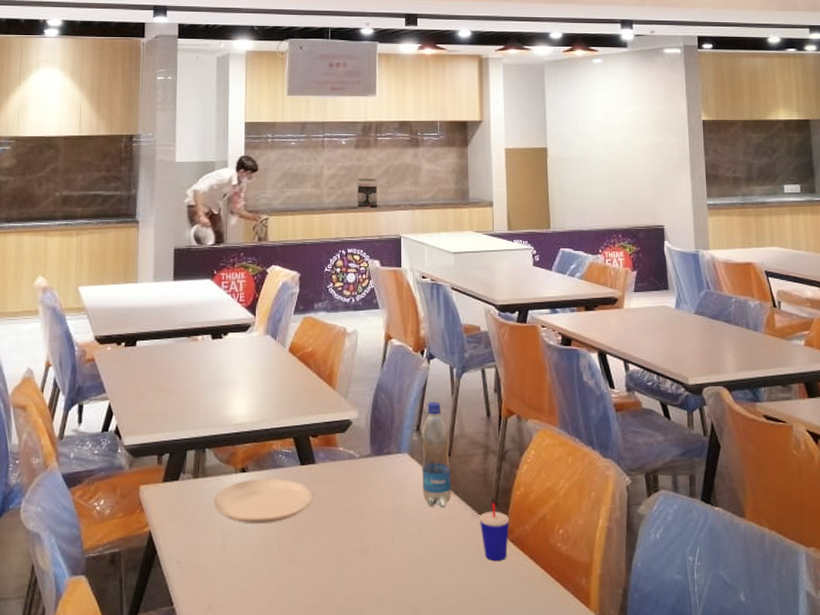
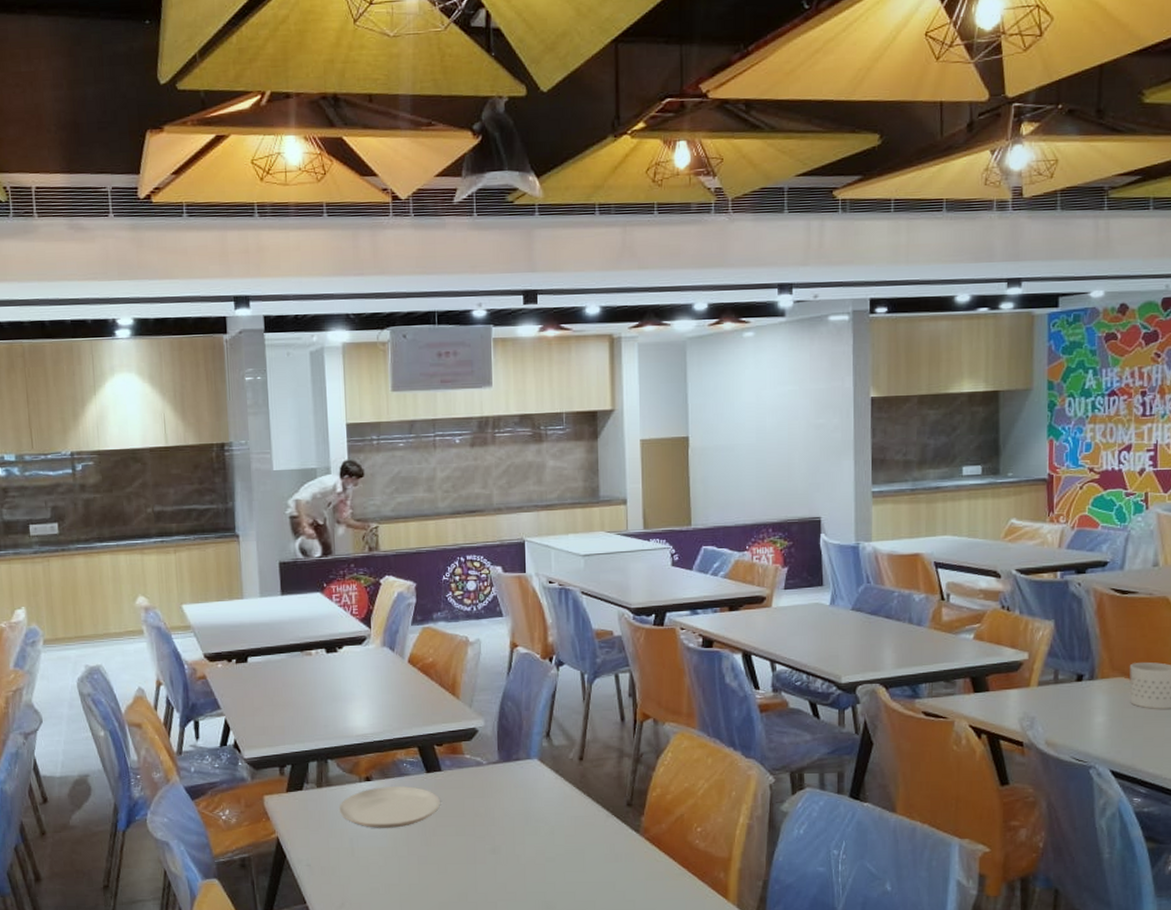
coffee maker: present [357,178,377,208] -> none [475,479,497,512]
bottle: present [421,401,451,508] -> none [551,708,584,810]
beverage cup: present [479,502,509,561] -> none [613,803,644,858]

